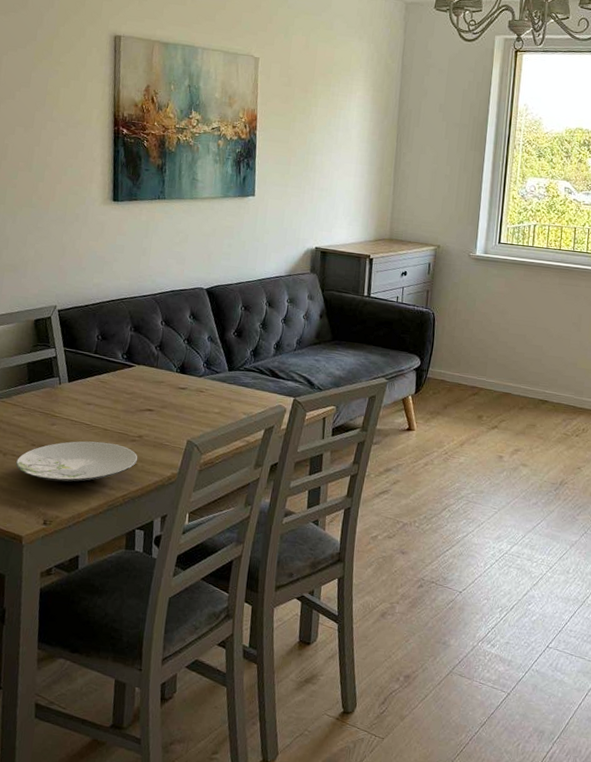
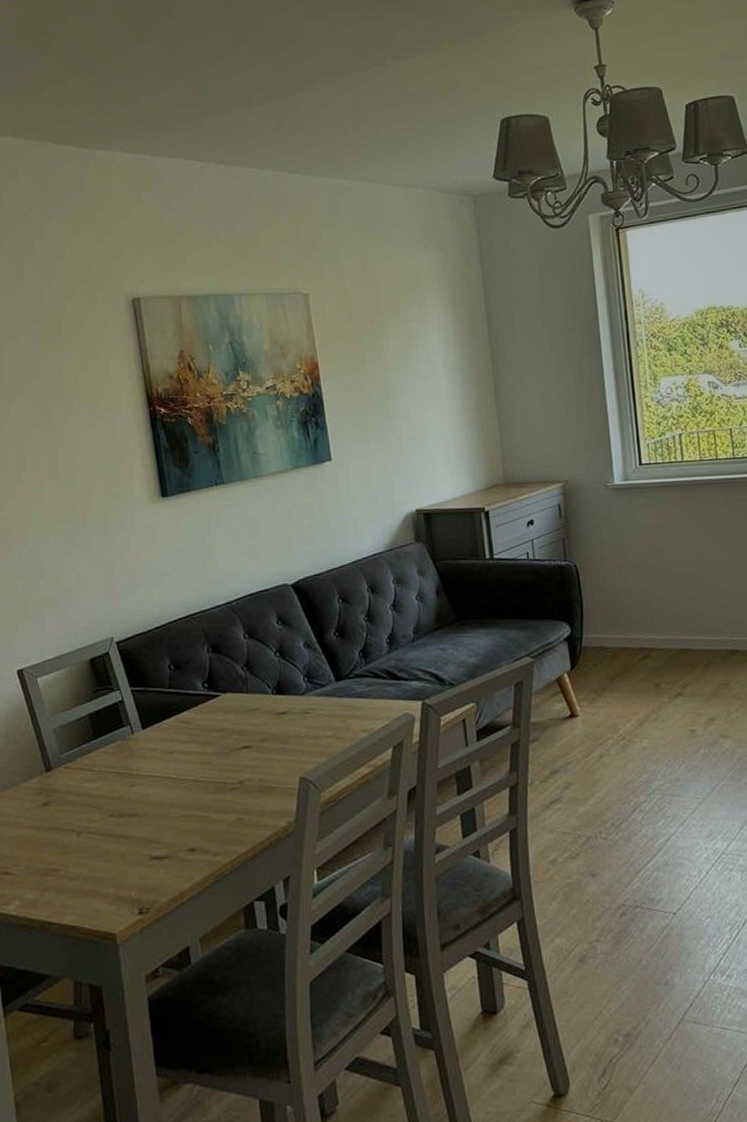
plate: present [16,441,138,482] -> none [94,796,243,857]

